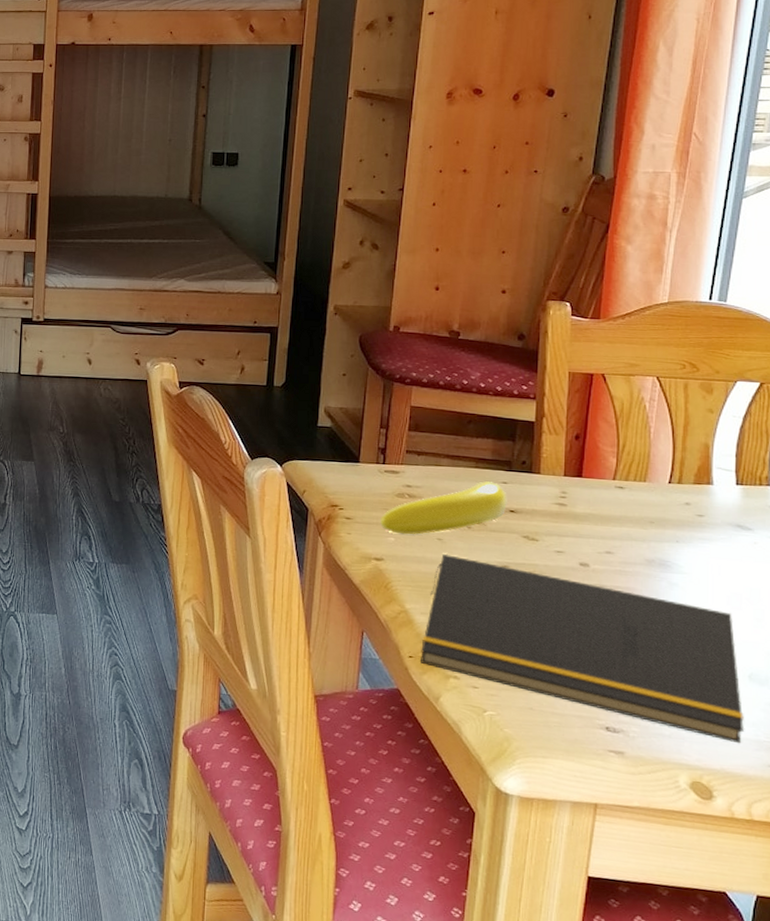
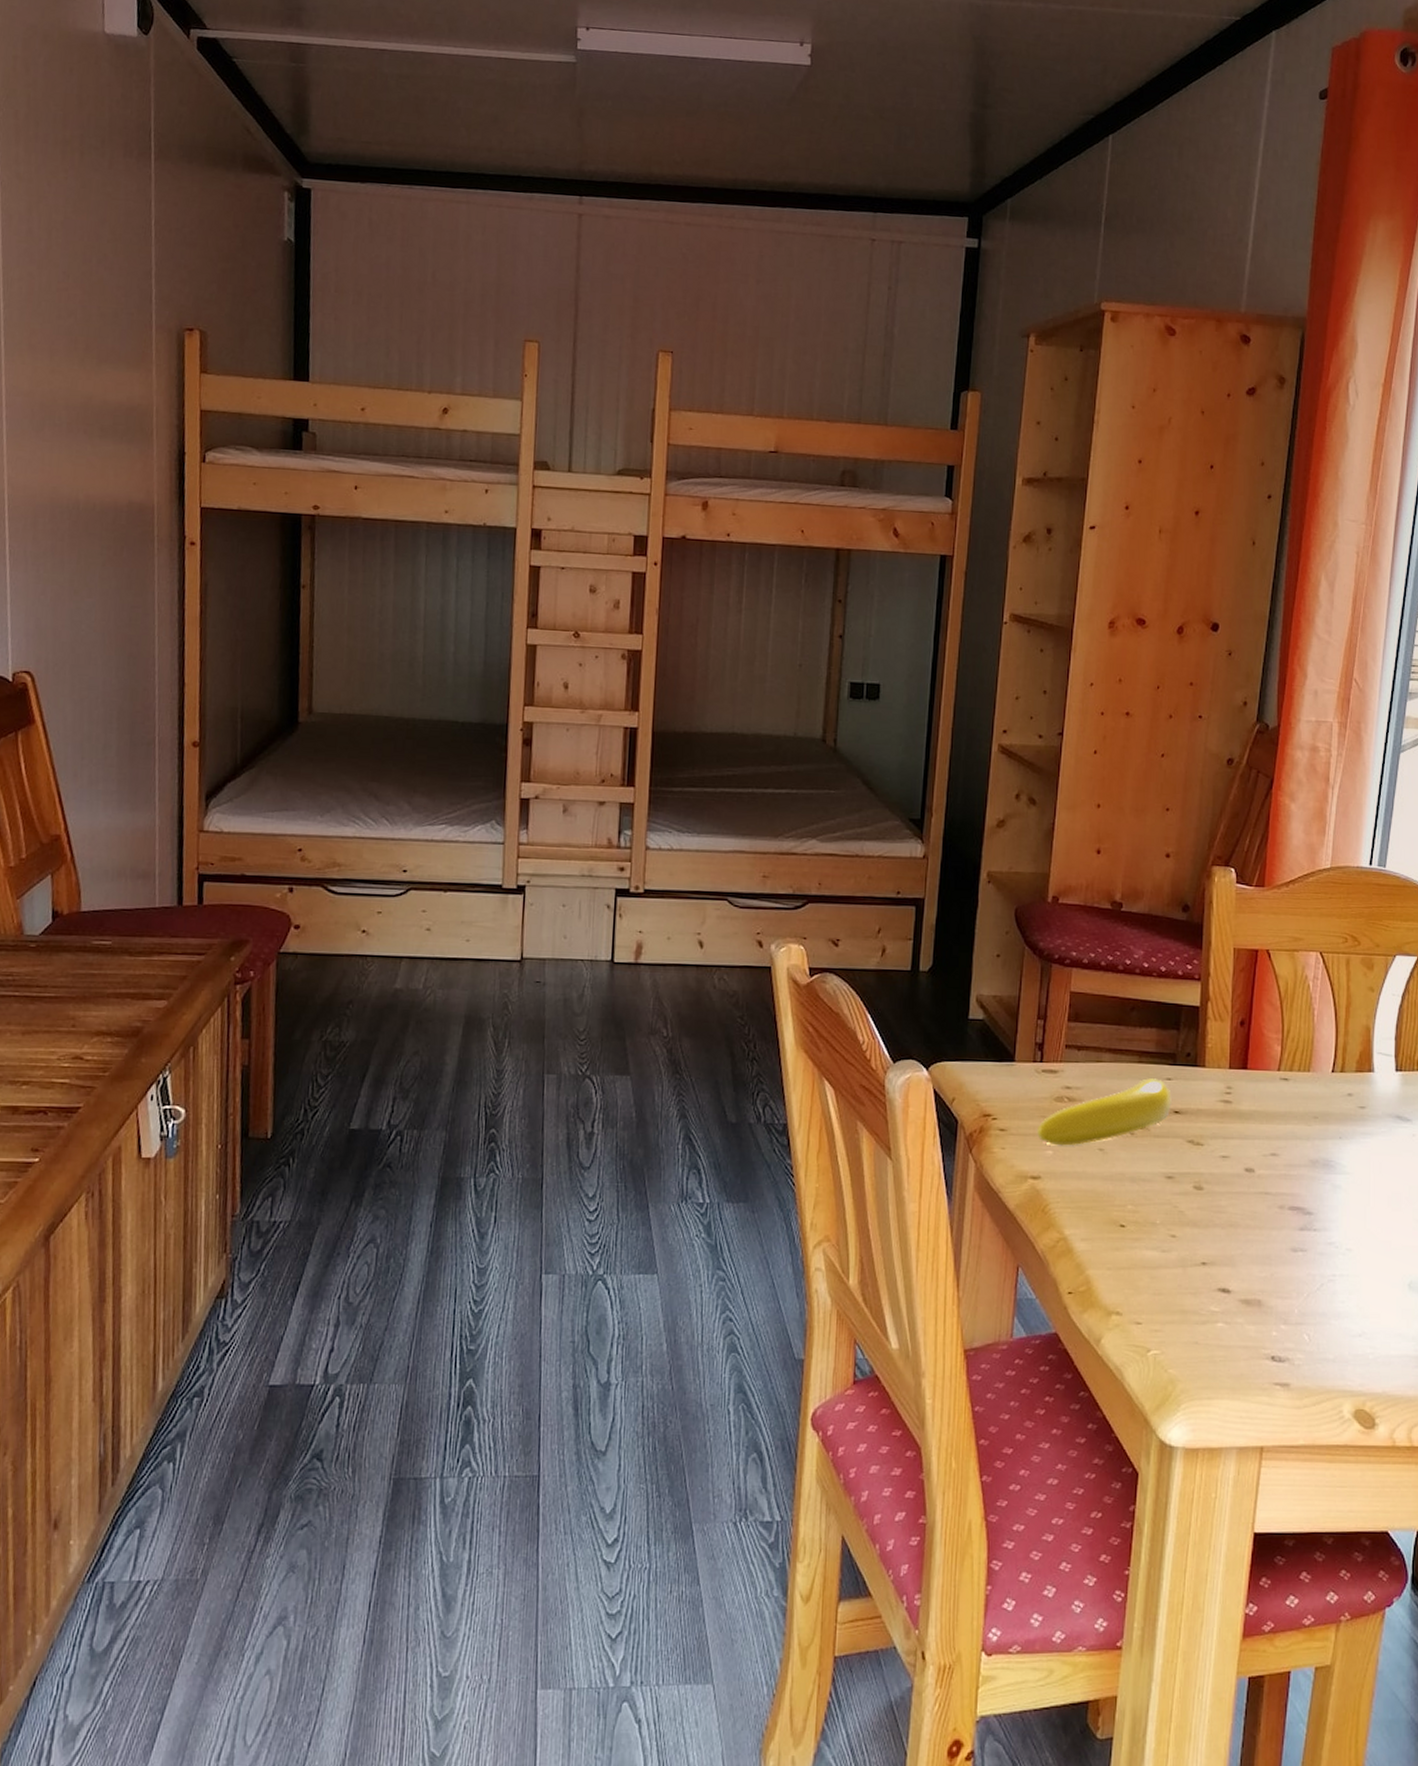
notepad: present [421,554,744,744] -> none [1081,1167,1404,1362]

